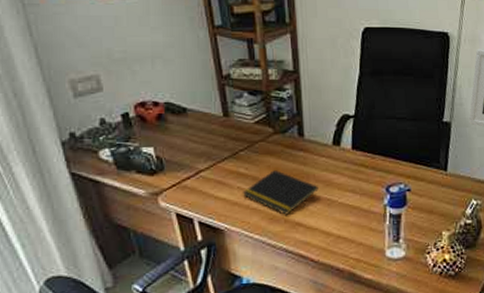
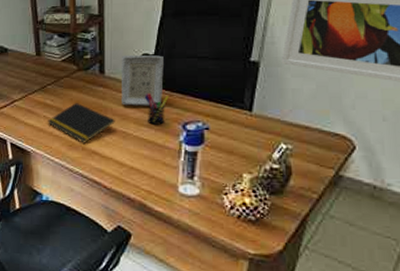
picture frame: none [322,115,365,171] -> present [122,54,164,106]
pen holder: none [347,157,372,190] -> present [144,93,169,125]

